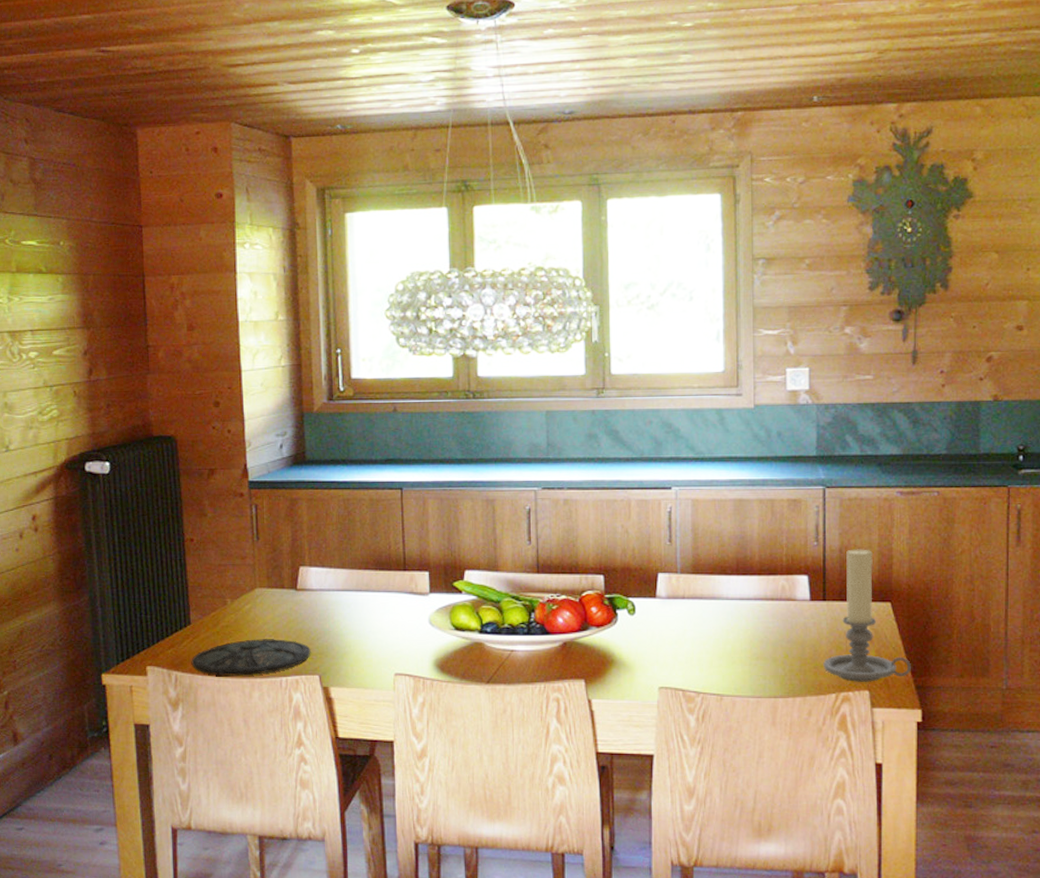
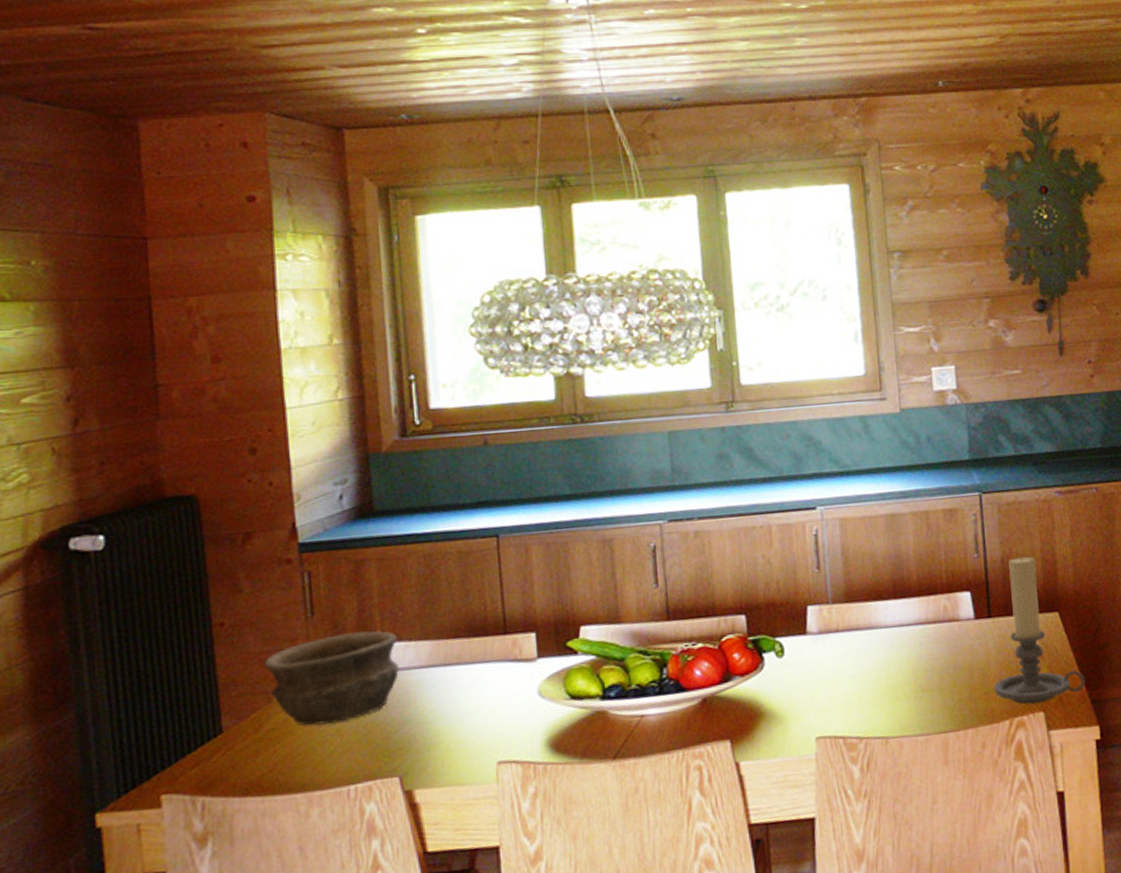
plate: present [191,639,311,676] -> none [224,737,388,795]
bowl: none [222,556,322,628] -> present [265,630,400,726]

